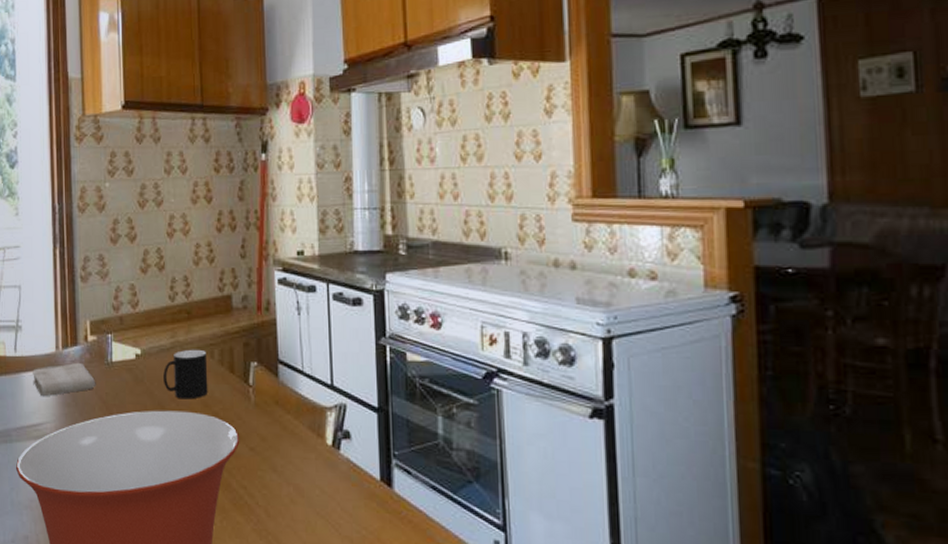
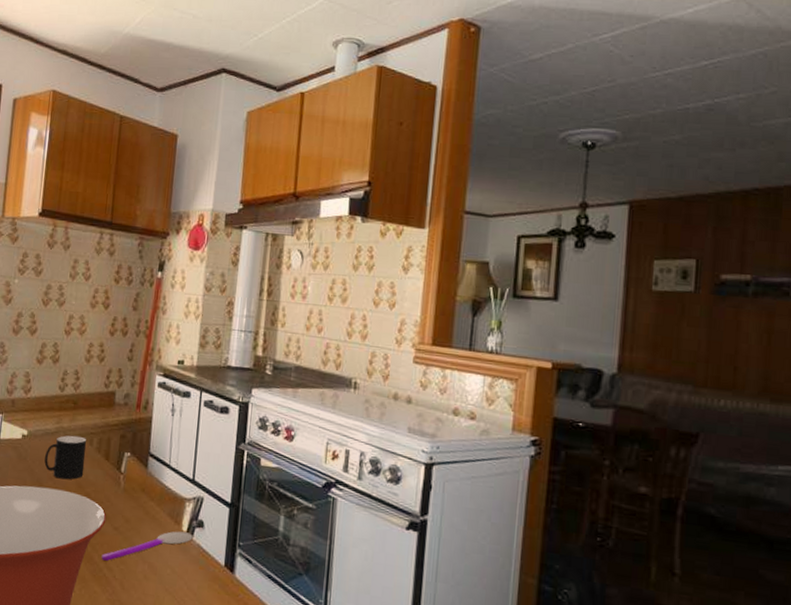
spoon: none [240,445,340,486] -> present [101,531,193,561]

